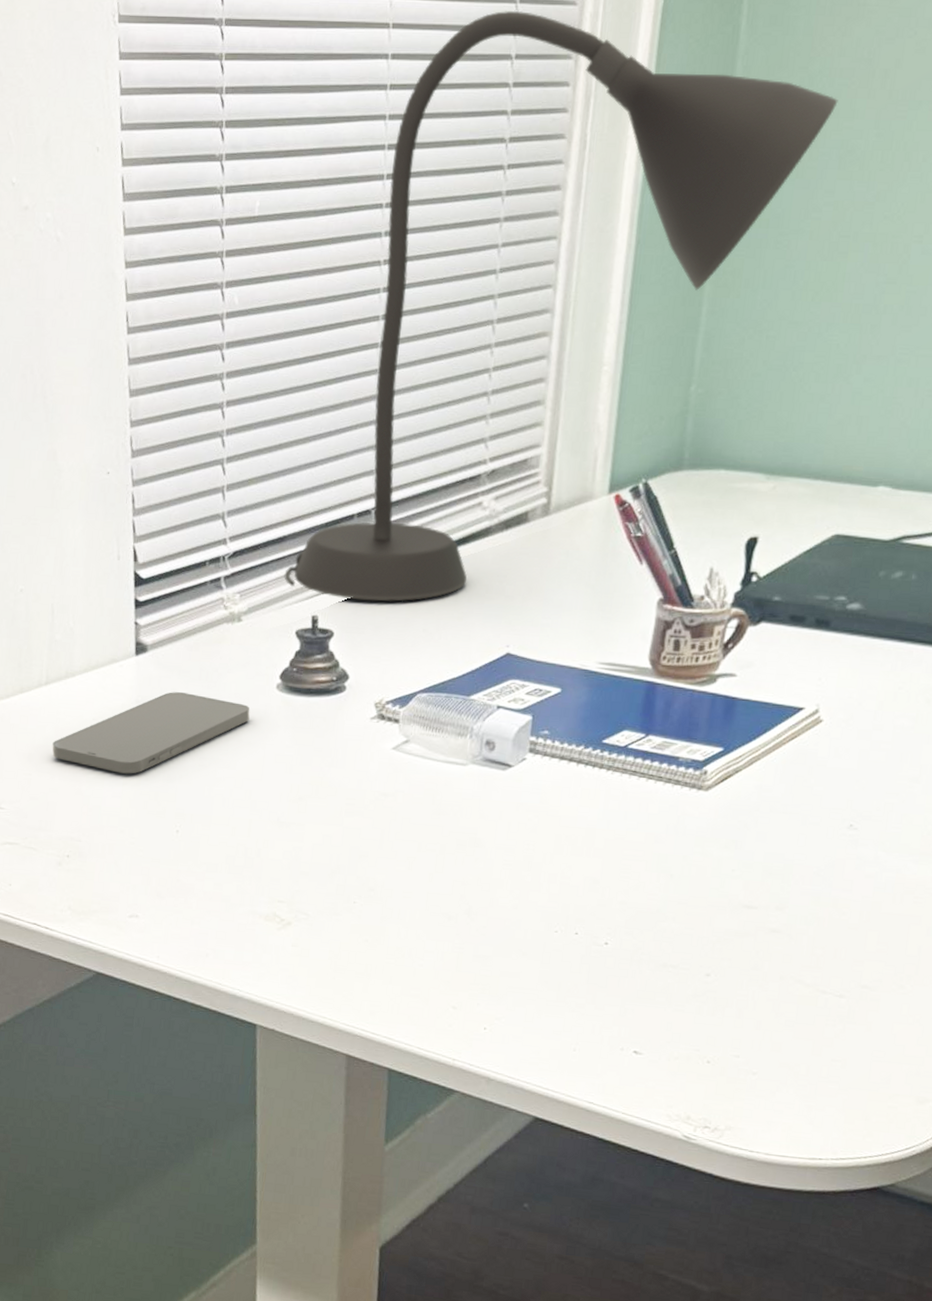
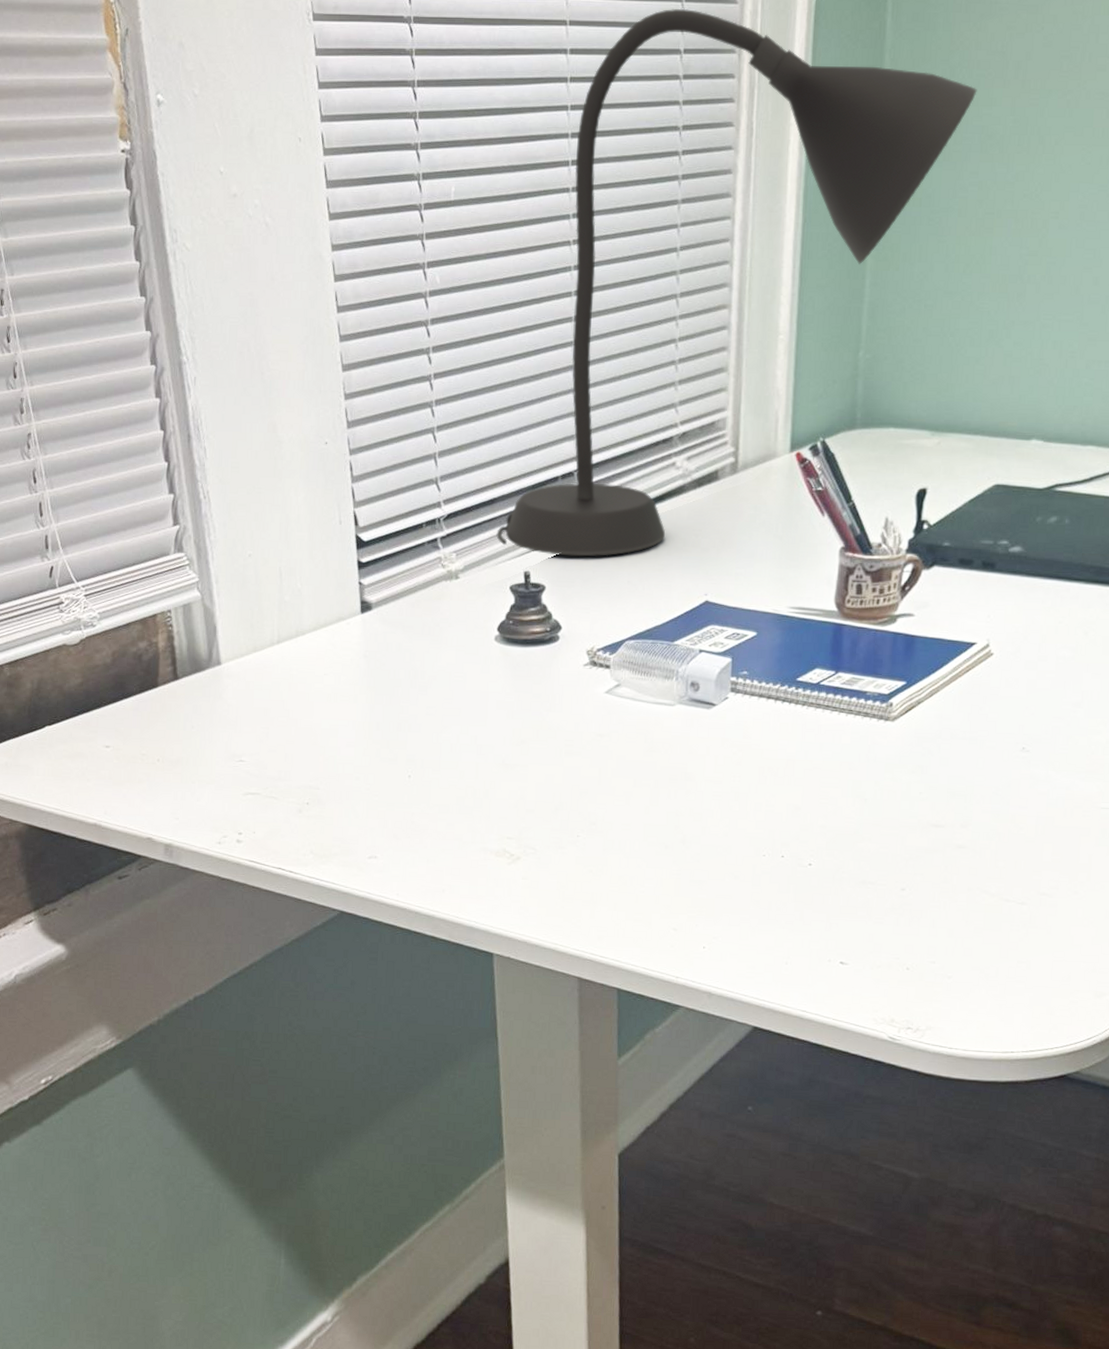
smartphone: present [52,692,250,774] -> none [287,646,472,725]

